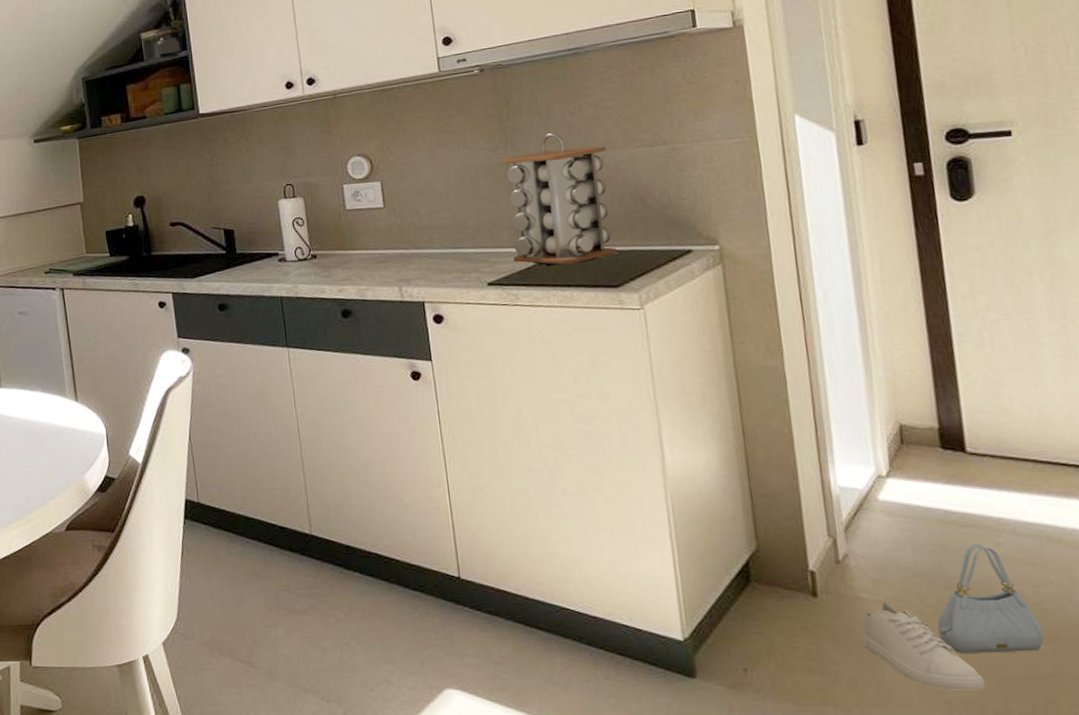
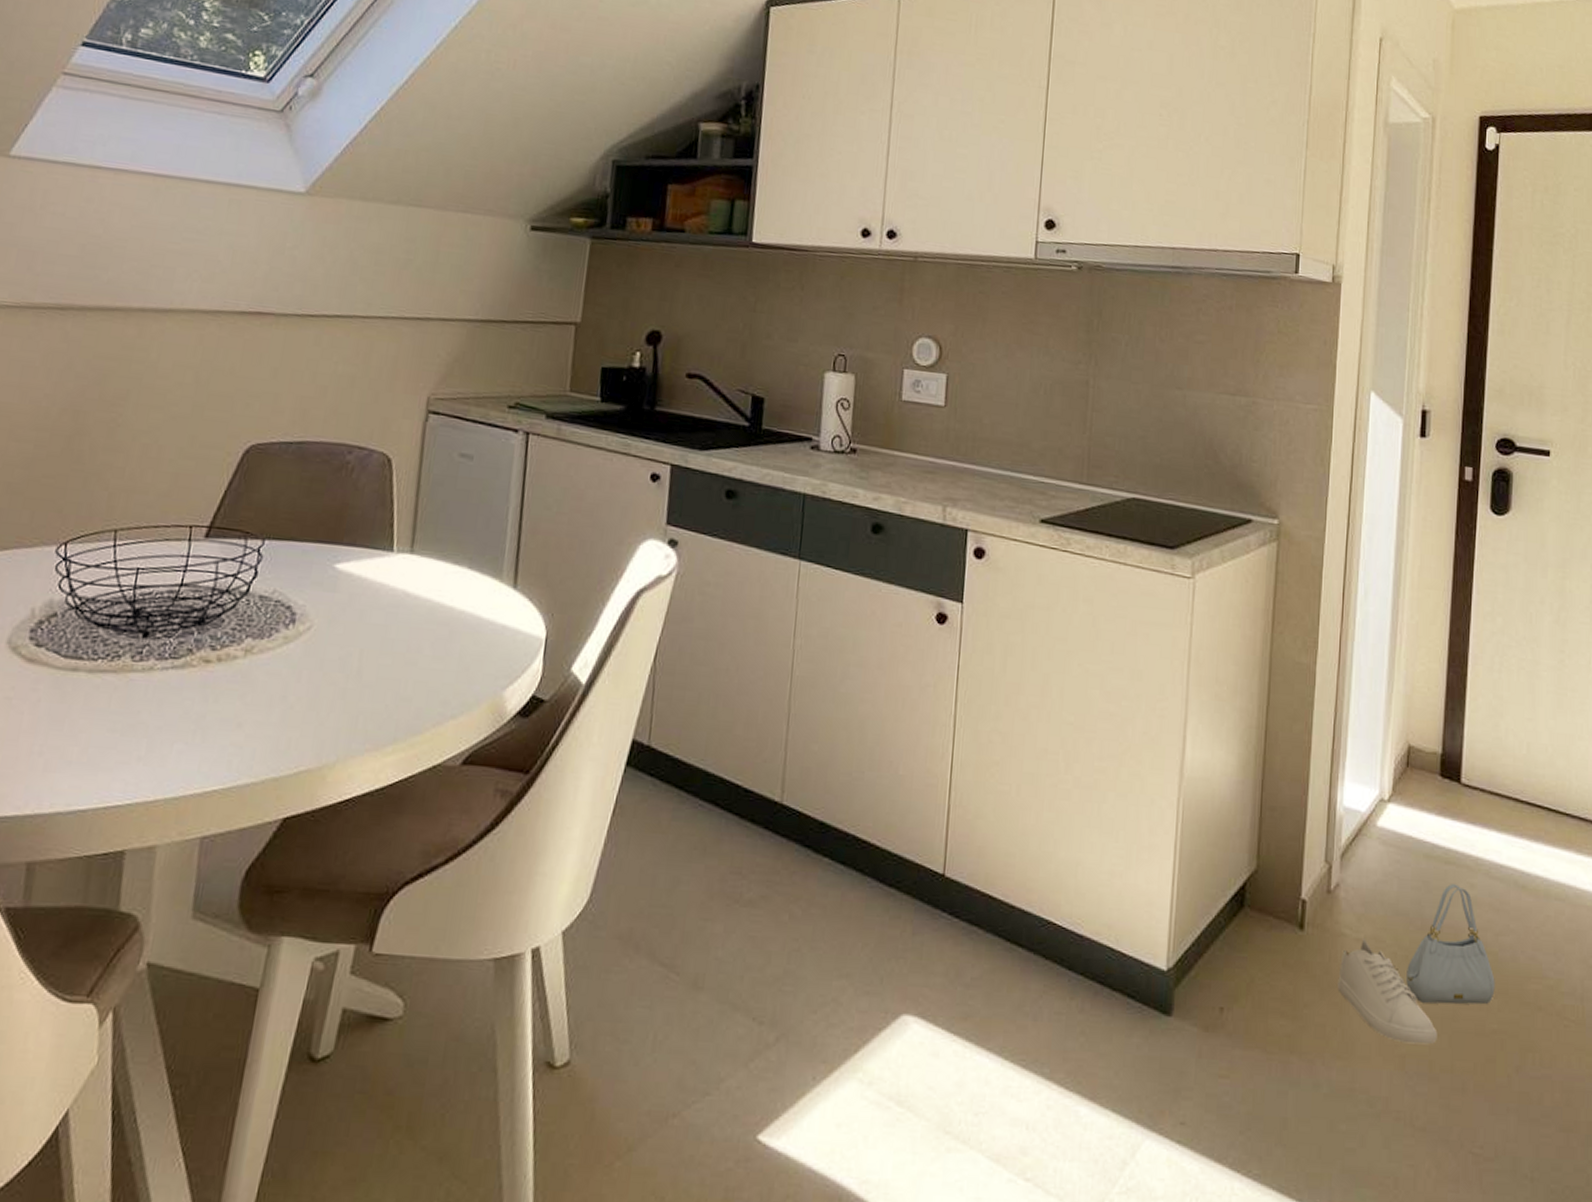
jar: present [152,26,186,59] -> none [713,122,754,164]
spice rack: present [502,133,617,265] -> none [1072,357,1189,514]

